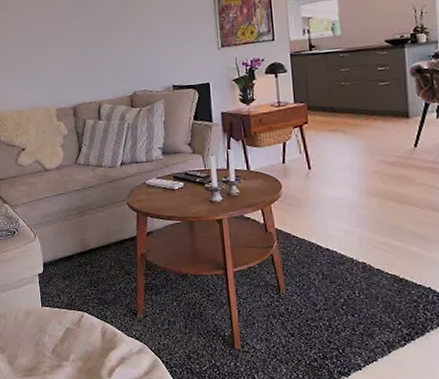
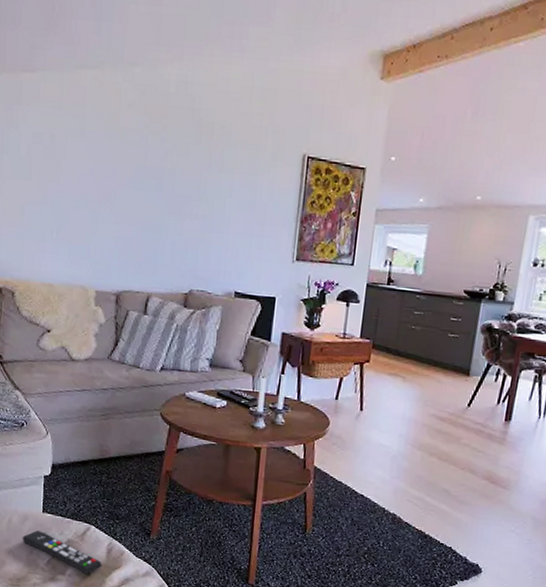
remote control: none [28,323,99,358] -> present [22,530,101,574]

